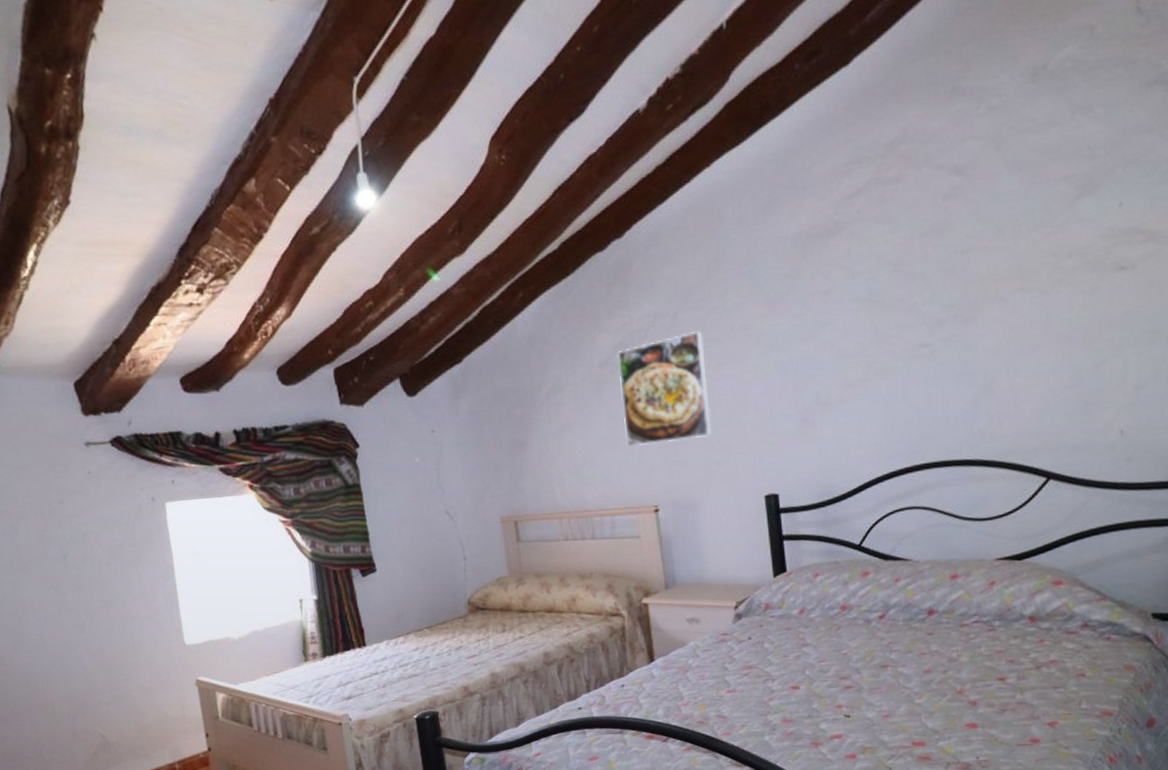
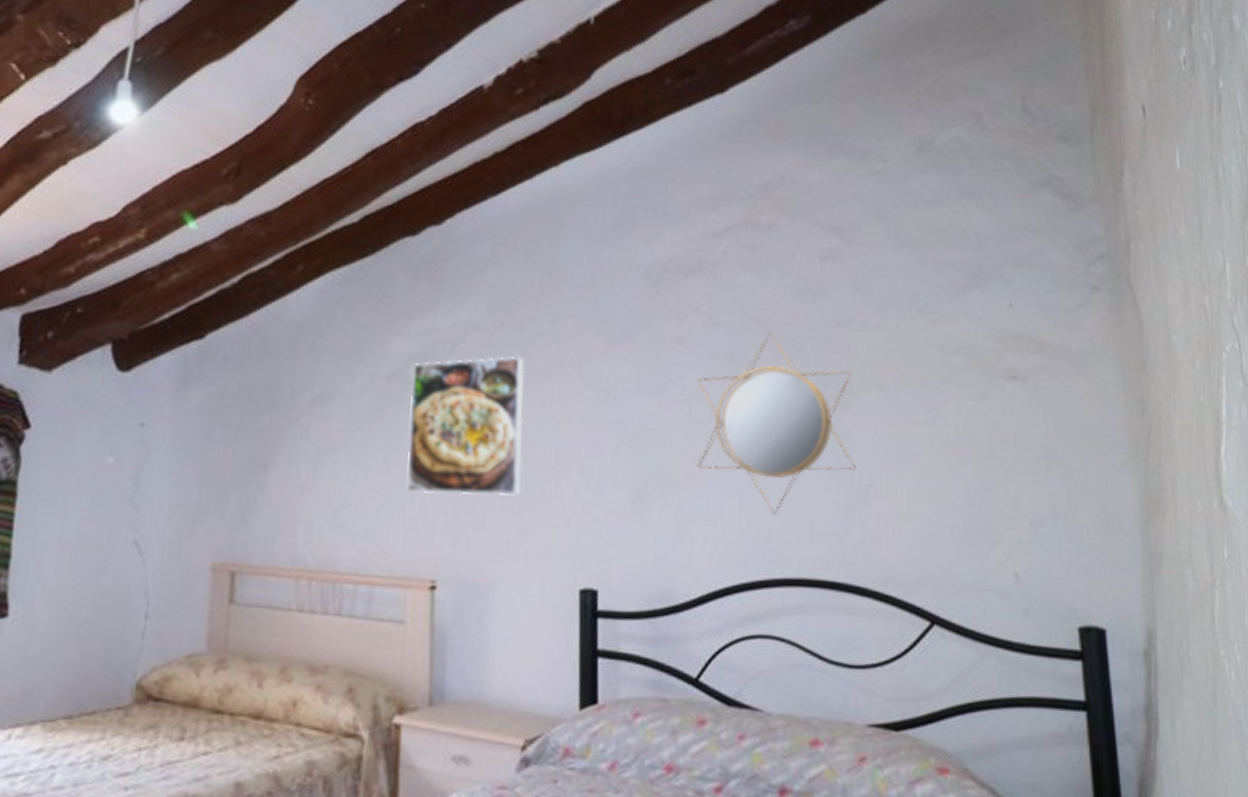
home mirror: none [843,270,981,417] -> present [697,331,856,515]

